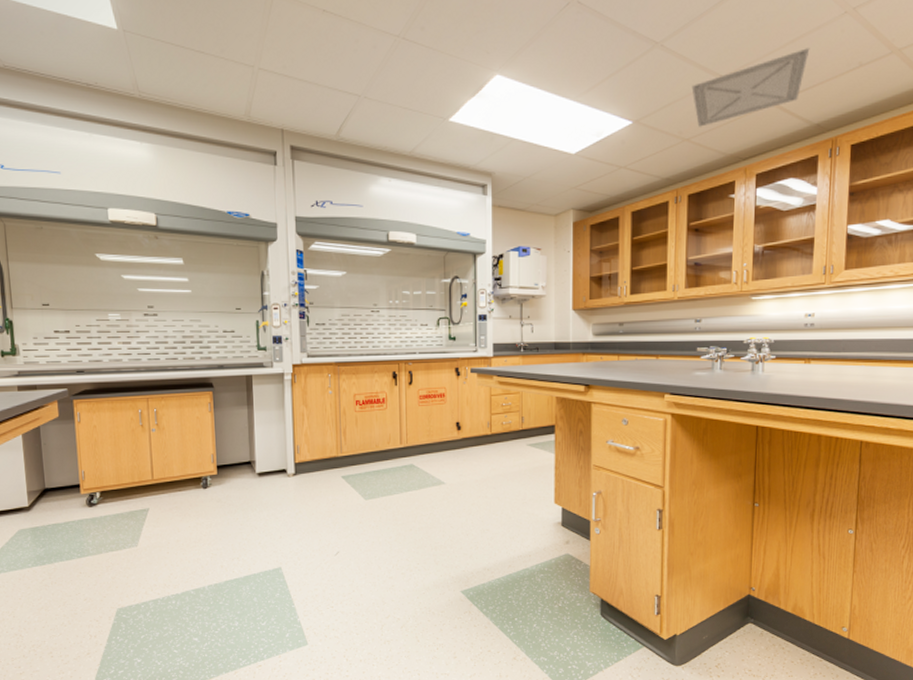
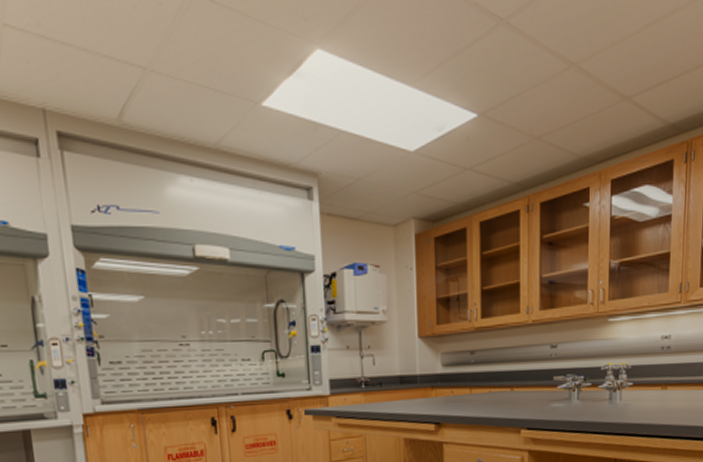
ceiling vent: present [691,48,810,127] -> none [541,35,665,123]

